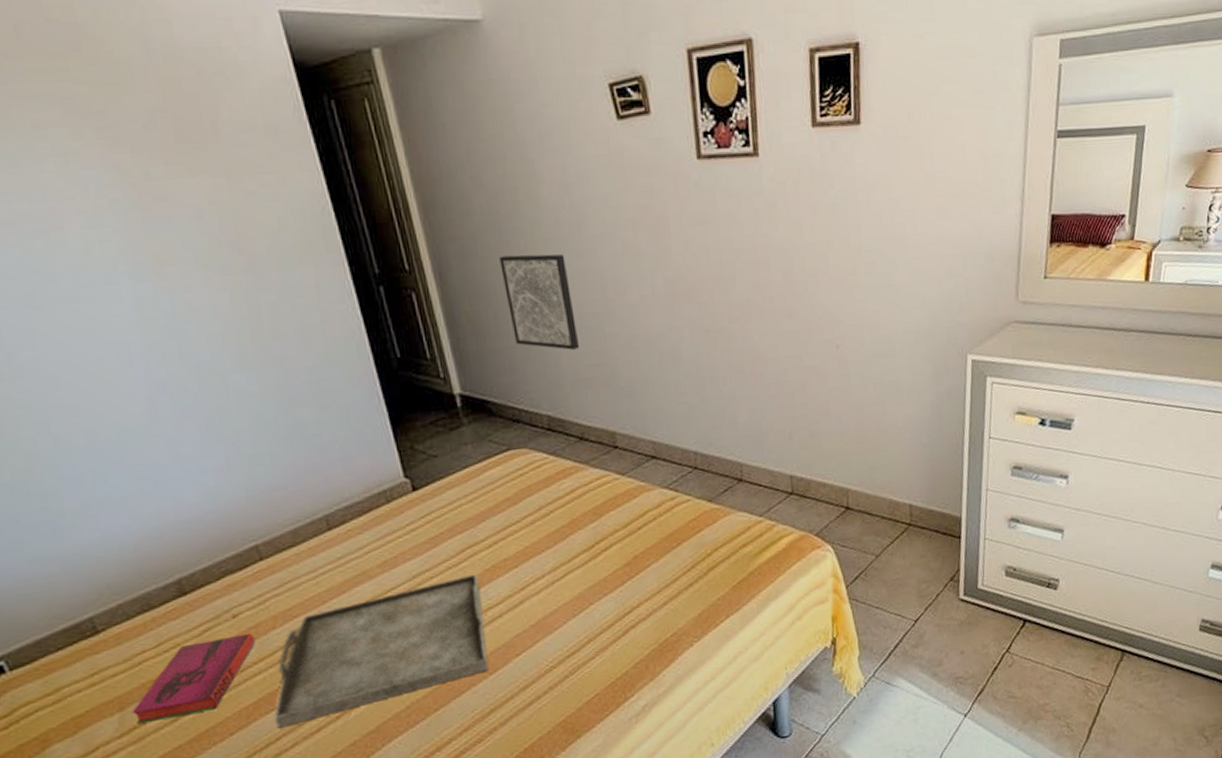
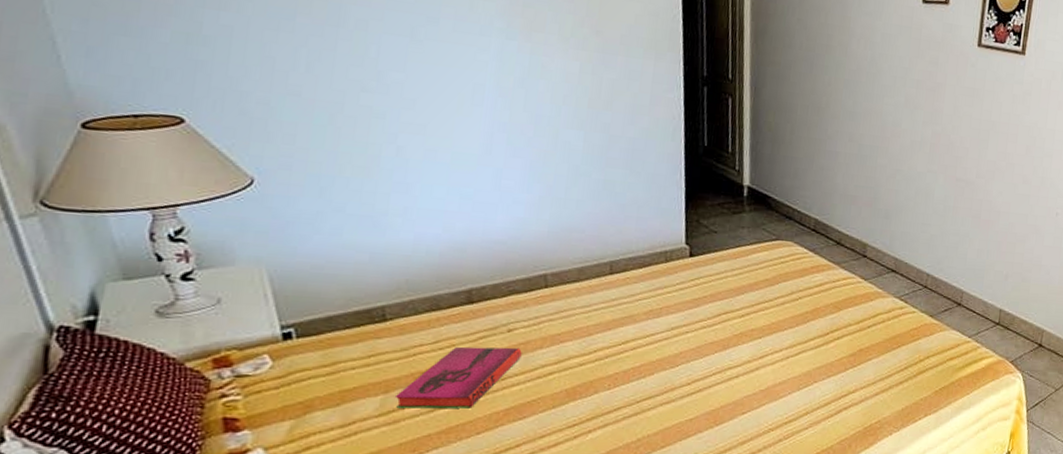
serving tray: present [274,573,489,728] -> none [519,336,726,436]
wall art: present [499,254,580,350] -> none [803,85,858,171]

